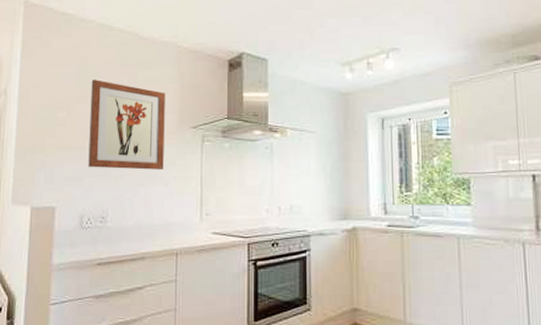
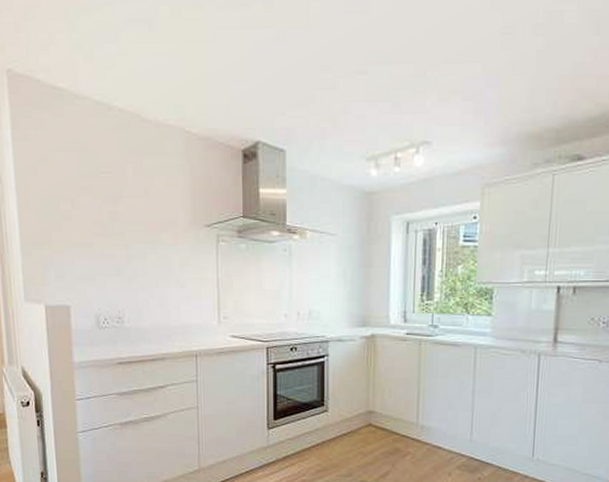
wall art: present [88,80,165,170] -> none [93,168,178,270]

